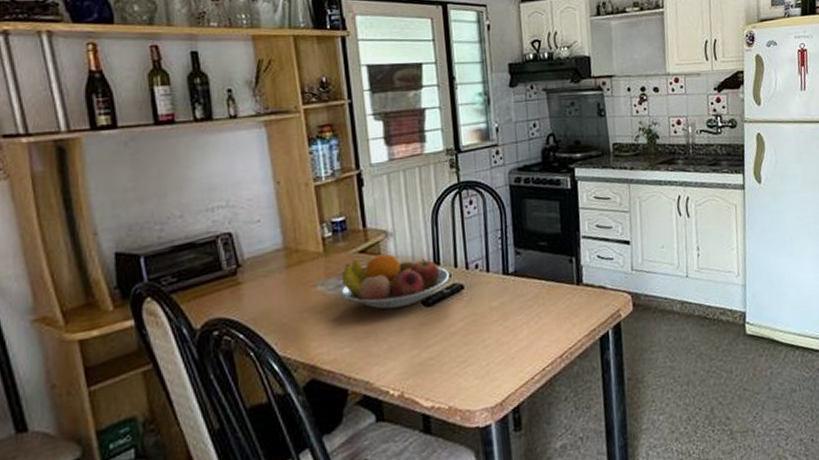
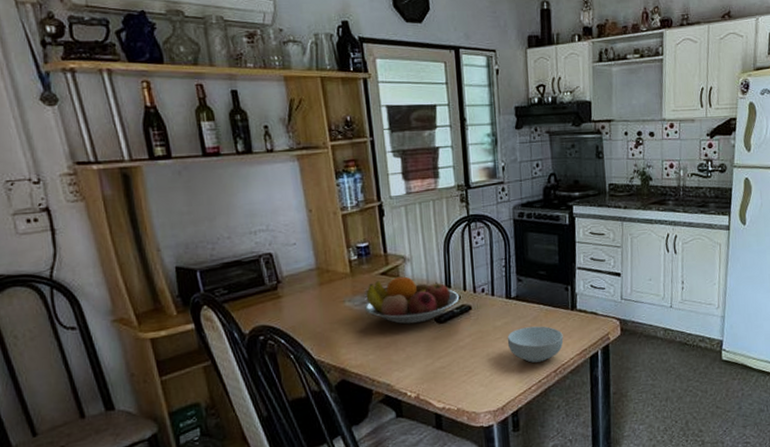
cereal bowl: none [505,304,570,348] -> present [507,326,564,363]

